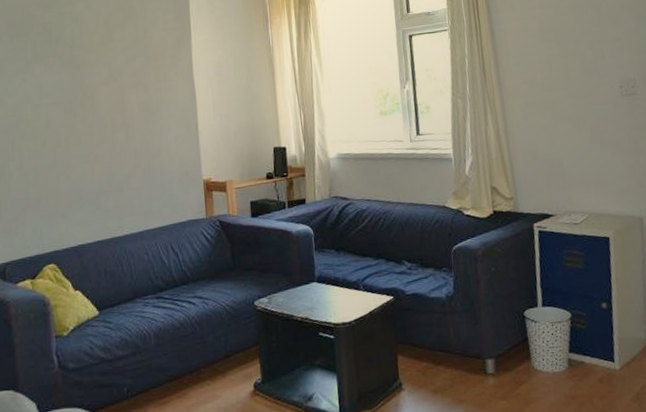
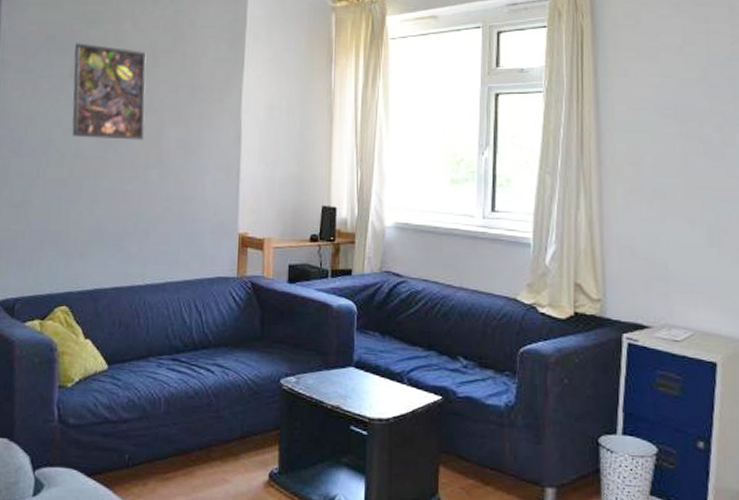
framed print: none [34,26,108,111] -> present [72,43,147,140]

